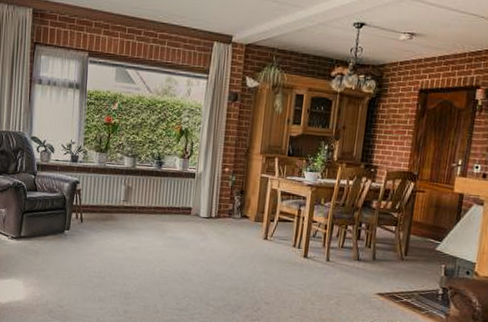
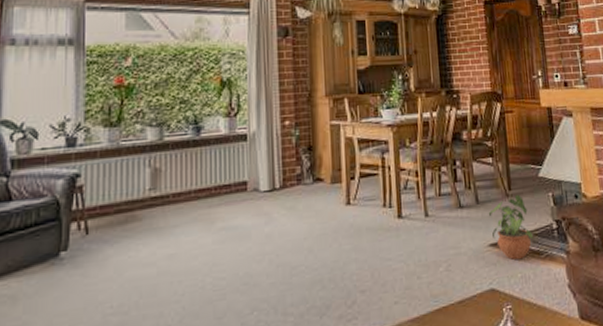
potted plant: none [381,260,418,311] -> present [488,194,533,261]

